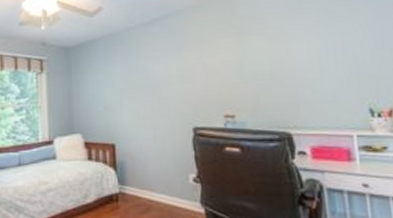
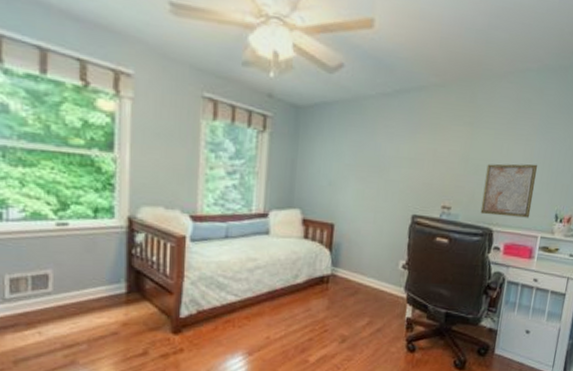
wall art: none [266,60,335,119] -> present [480,163,538,218]

